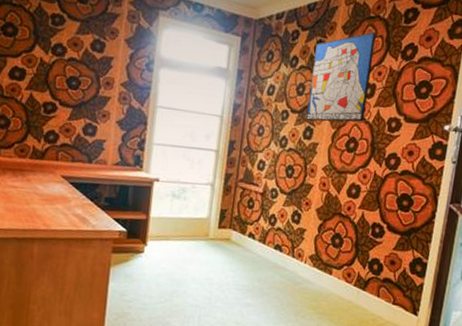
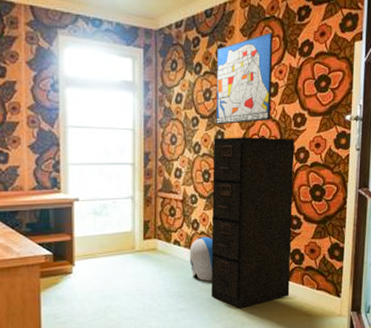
sun visor: none [262,233,289,280] -> present [189,237,213,282]
filing cabinet: none [280,134,387,312] -> present [211,137,295,308]

